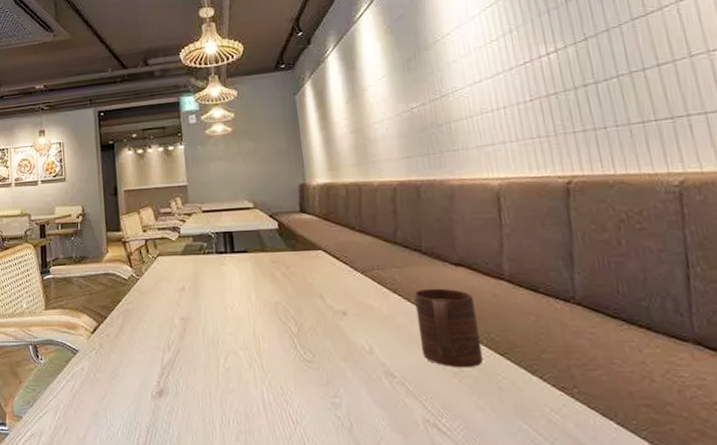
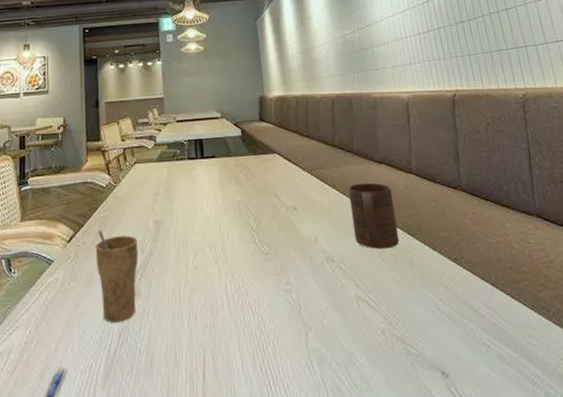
cup: none [119,323,165,419] -> present [95,230,139,324]

